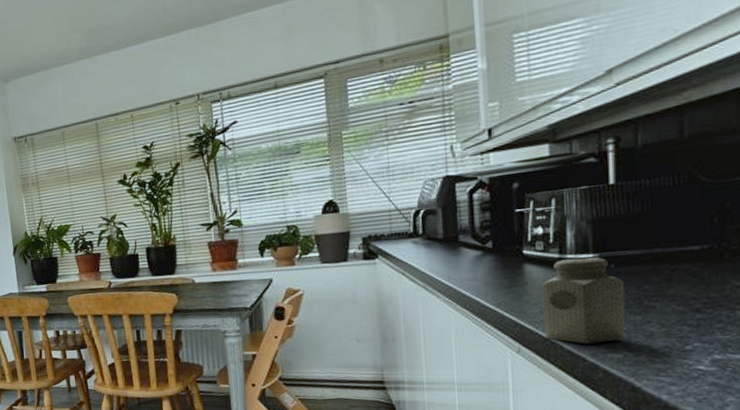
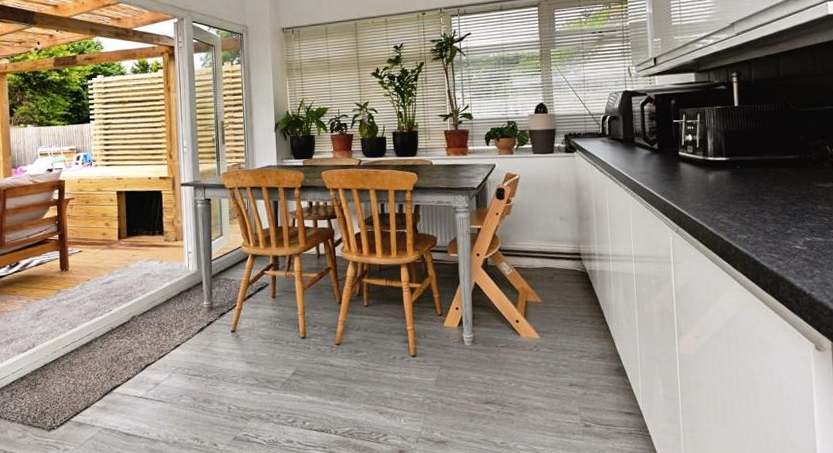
salt shaker: present [542,257,626,344] -> none [692,160,749,227]

